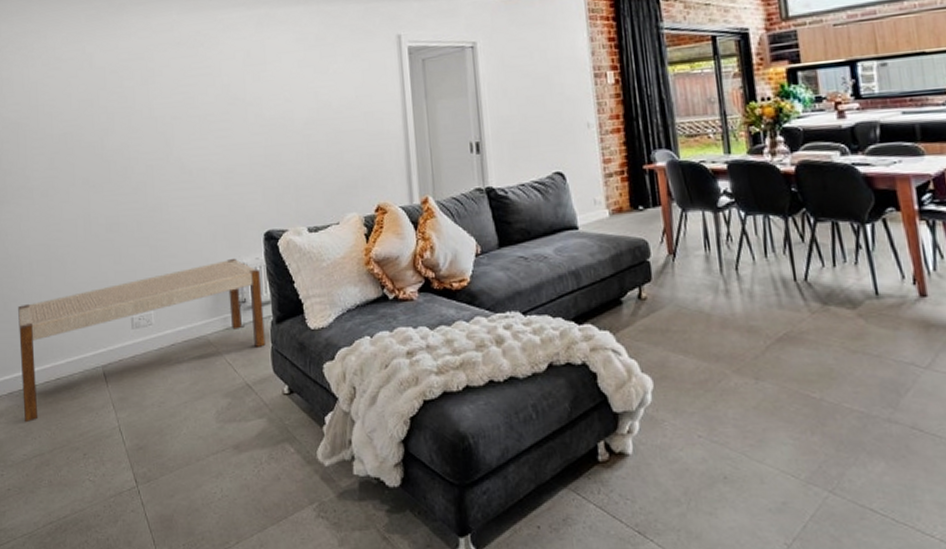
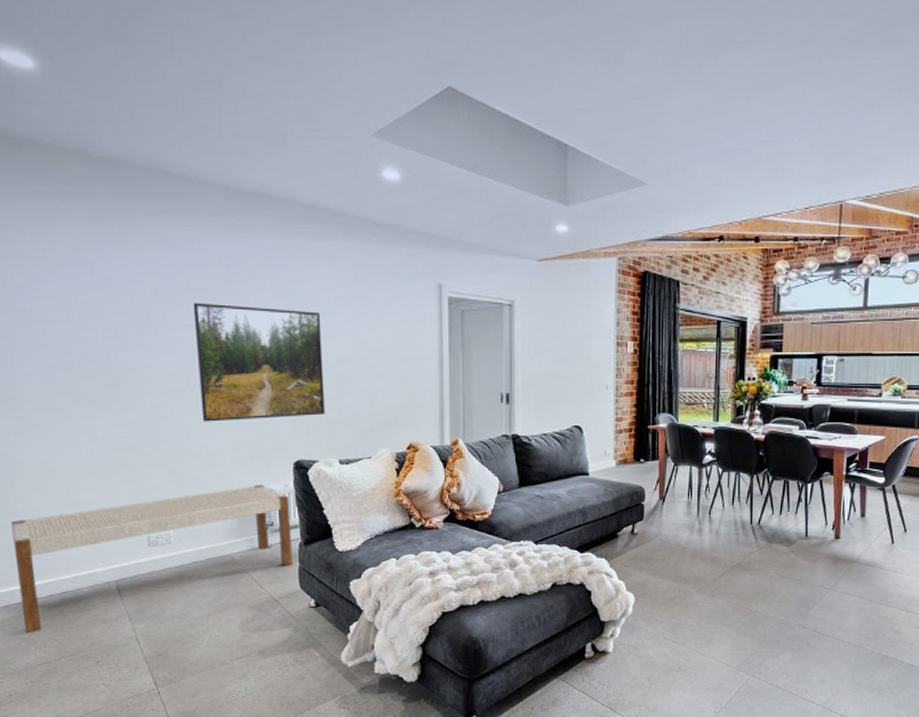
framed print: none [172,76,293,197] -> present [193,302,325,422]

